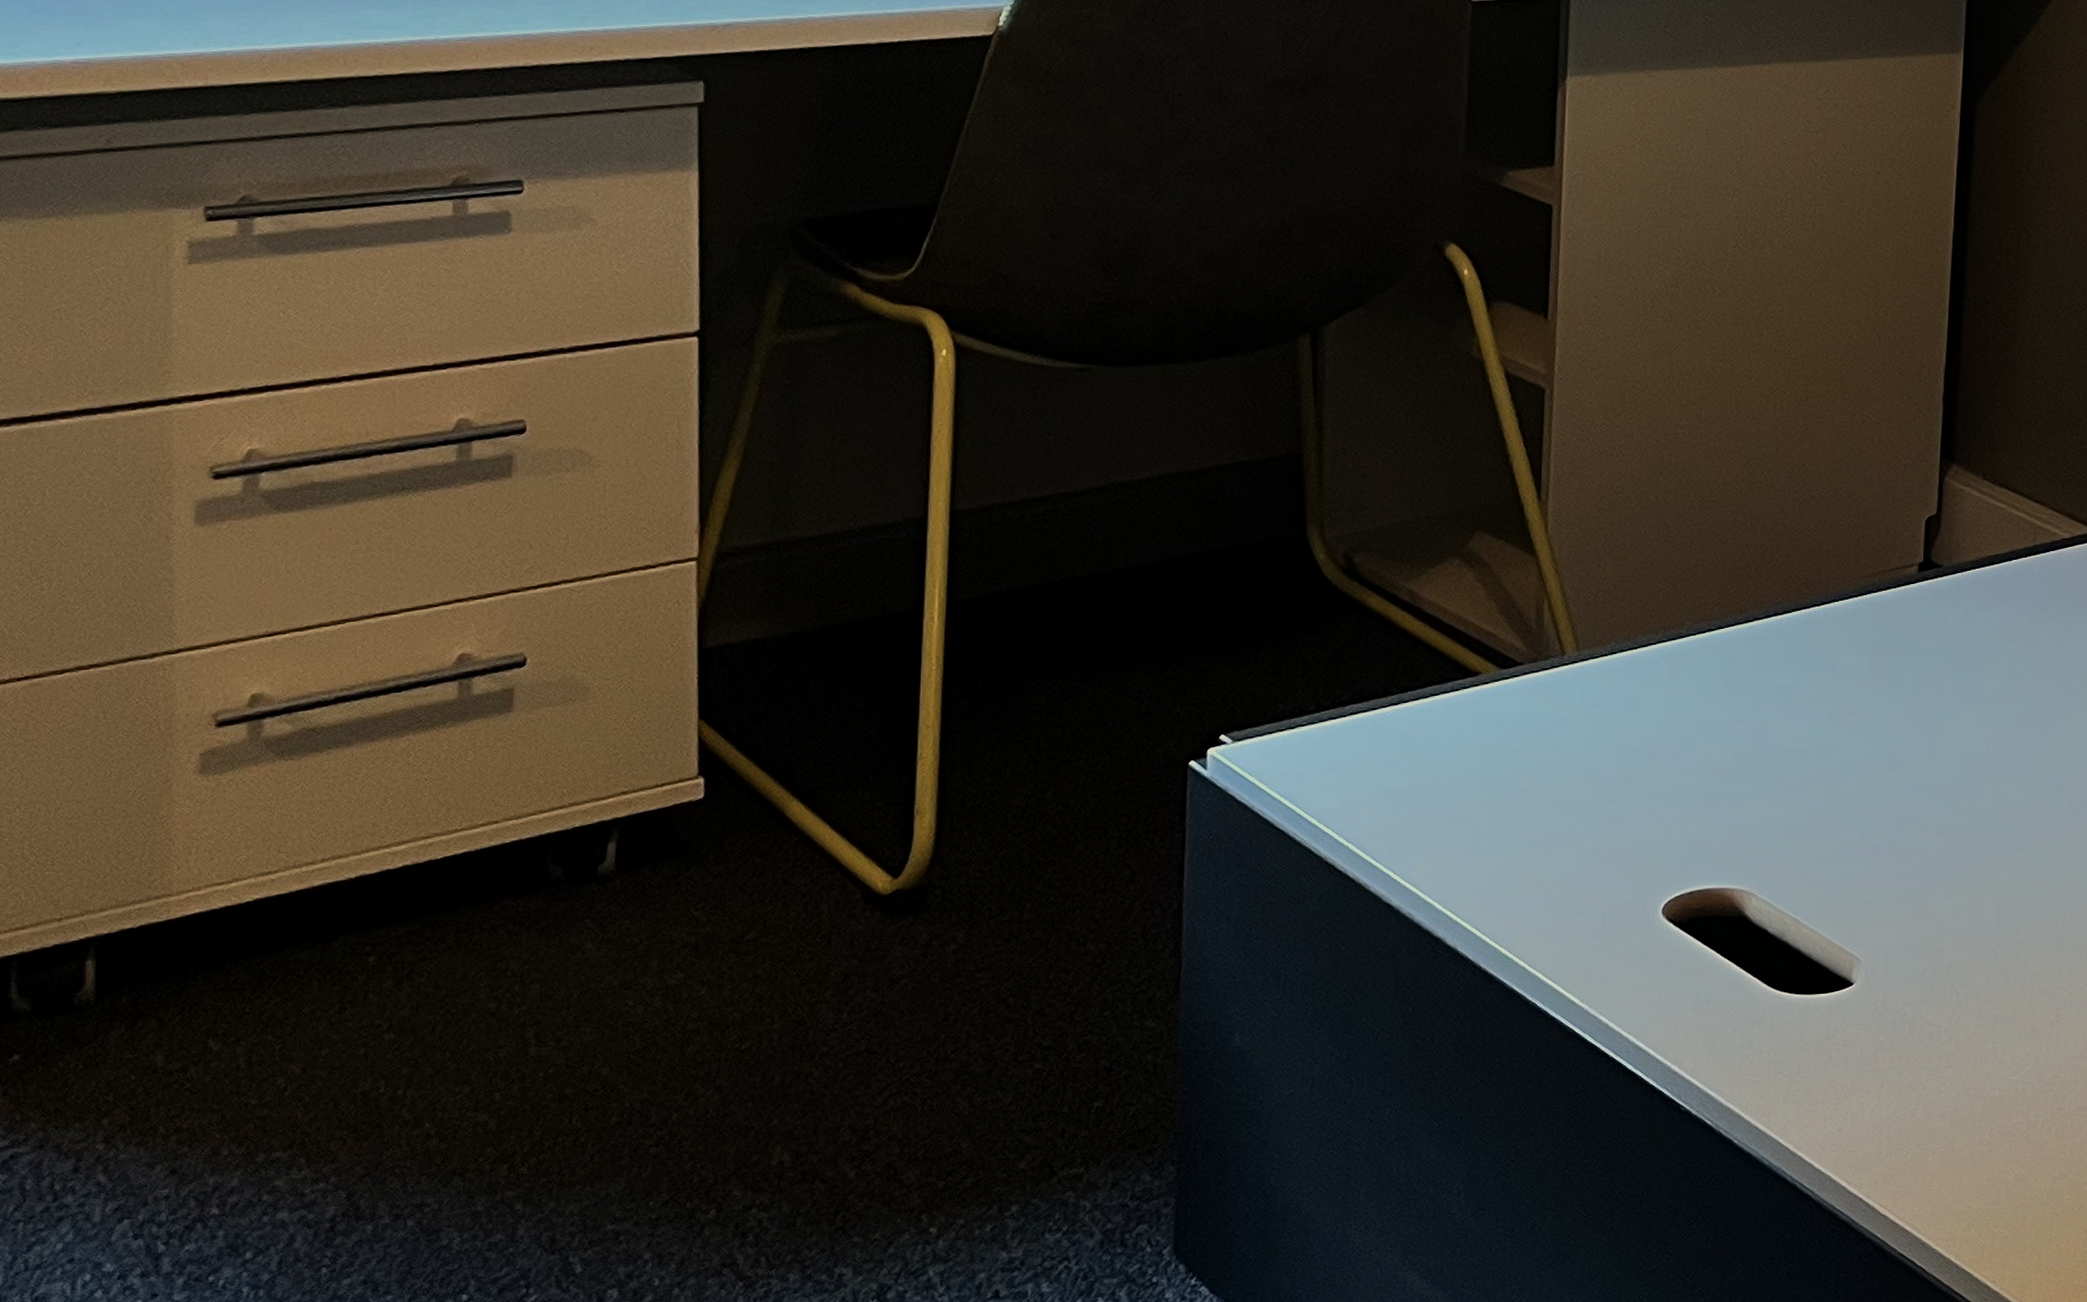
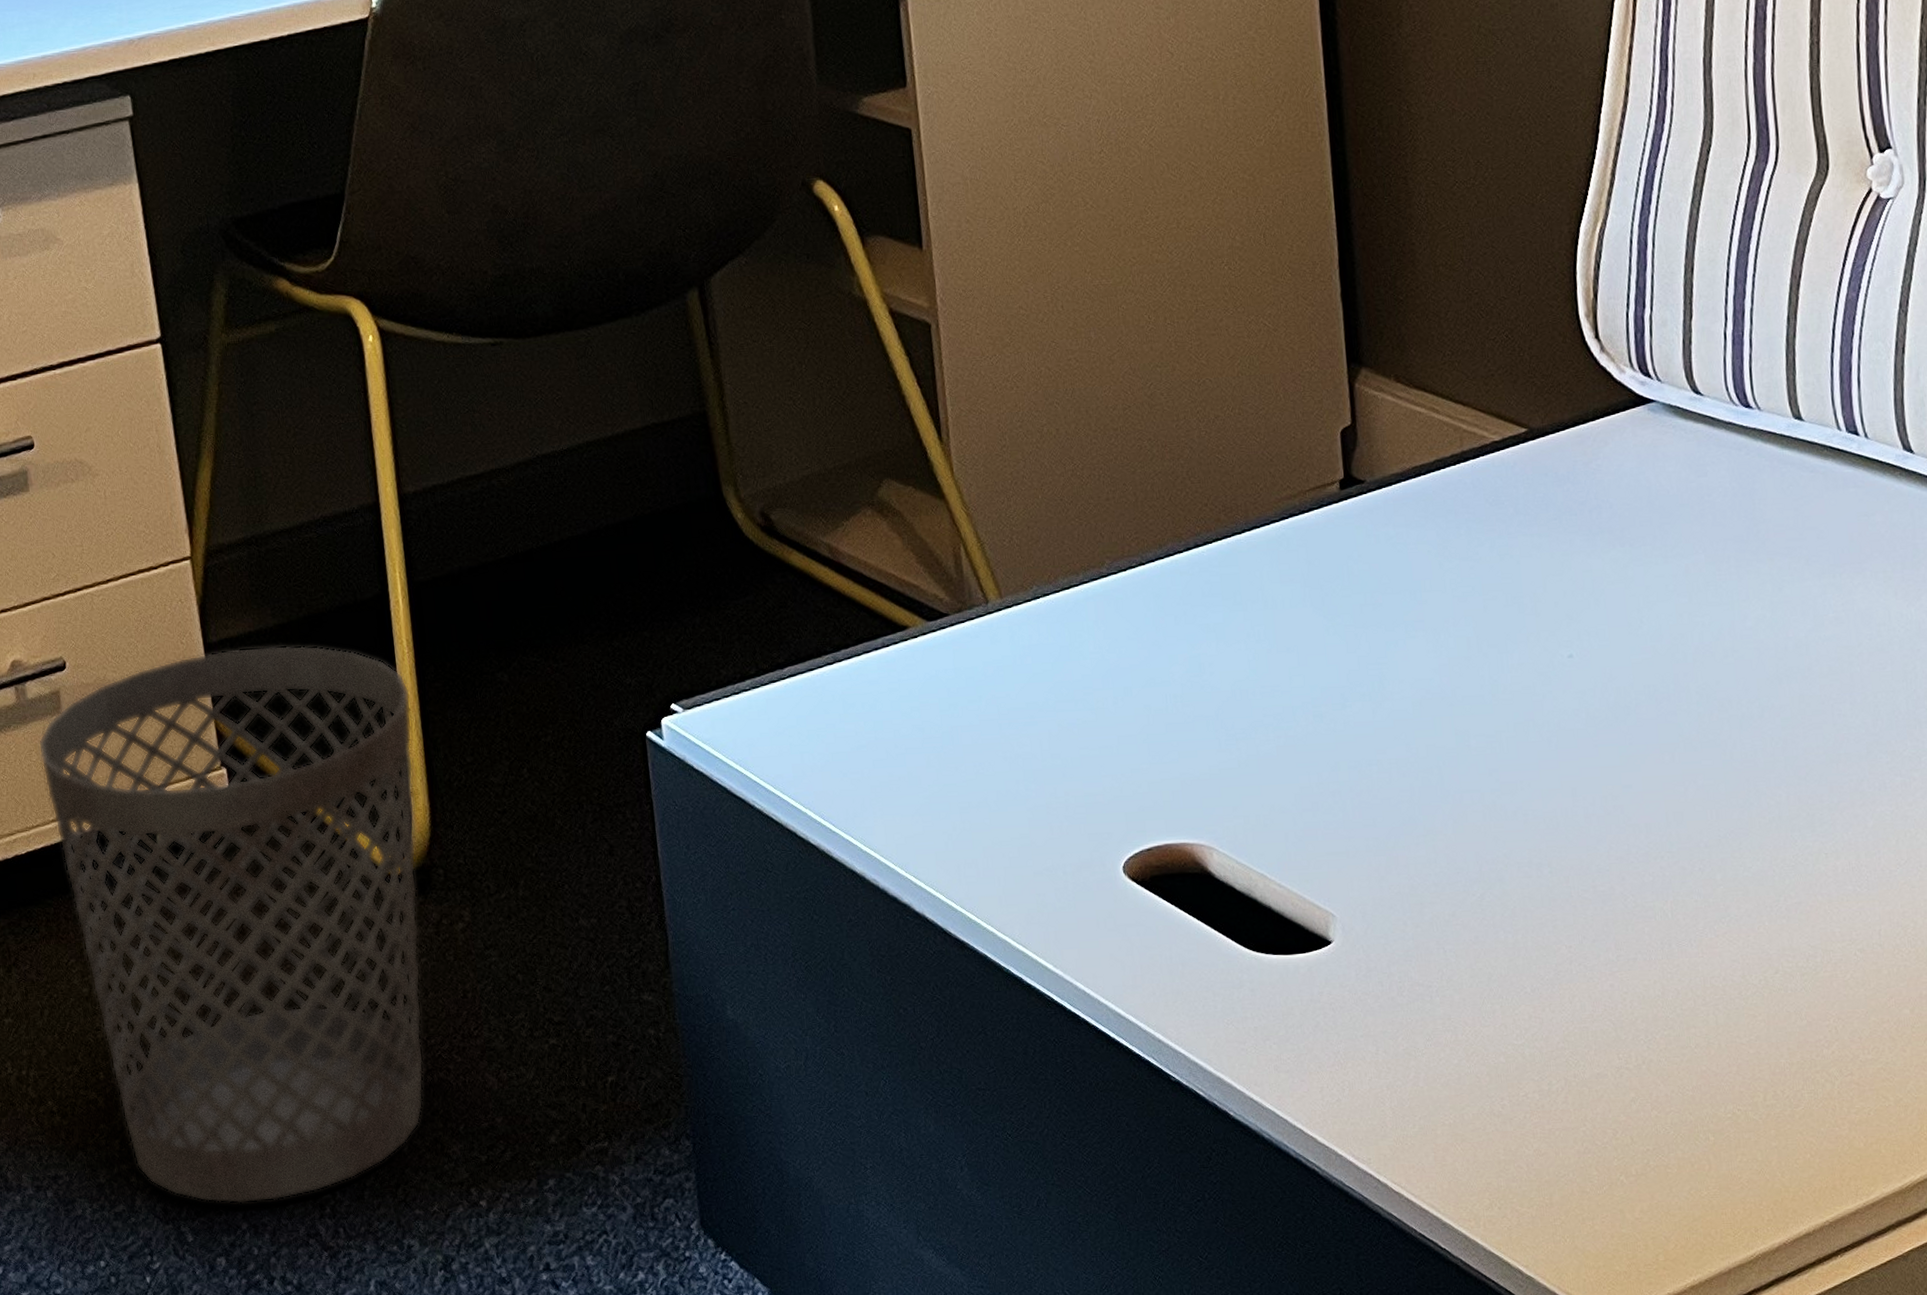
wastebasket: none [477,655,932,1233] -> present [38,645,424,1204]

